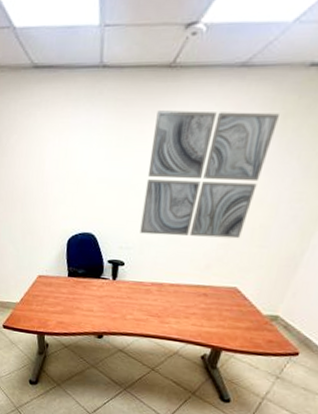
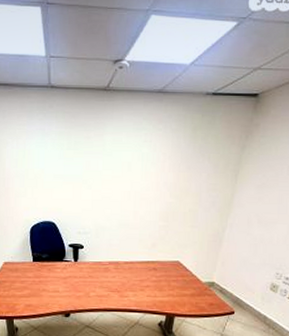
wall art: present [140,110,279,239] -> none [94,122,190,221]

